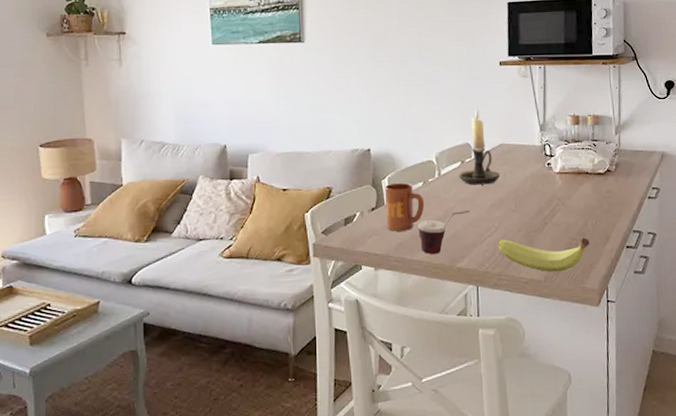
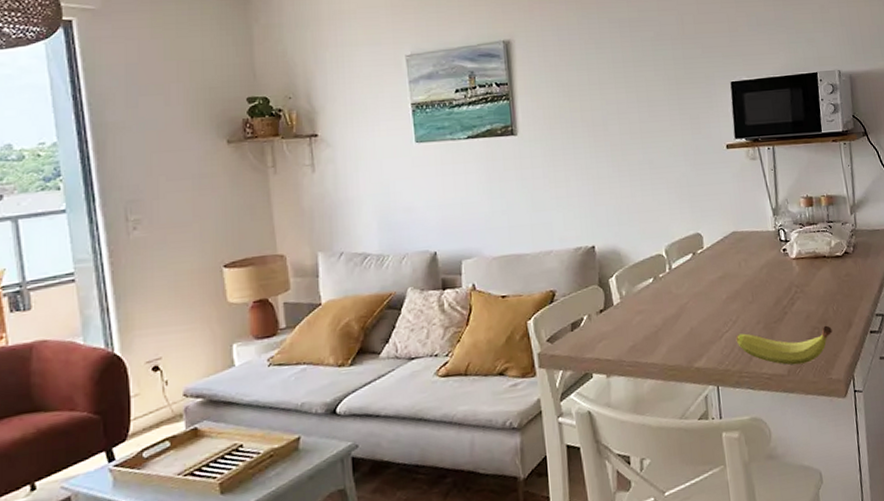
mug: present [385,183,425,231] -> none [613,280,657,334]
cup: present [418,211,471,254] -> none [650,305,706,356]
candle holder: present [459,107,500,185] -> none [691,194,735,278]

